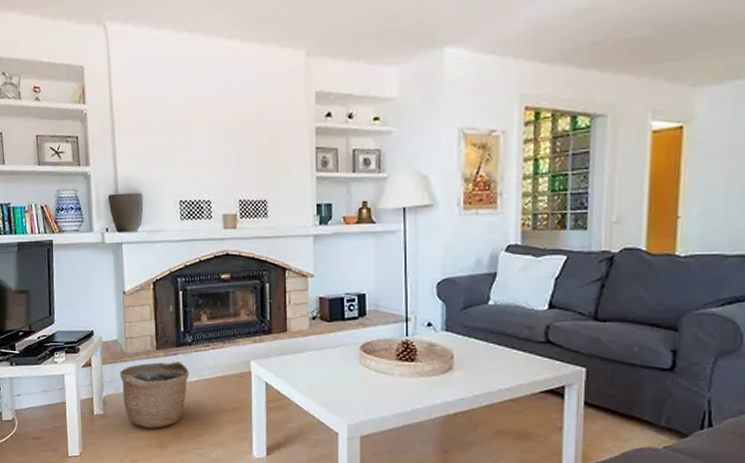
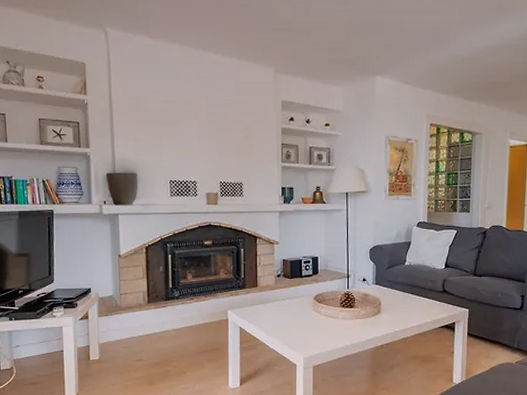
basket: present [119,362,189,428] -> none [114,313,176,369]

